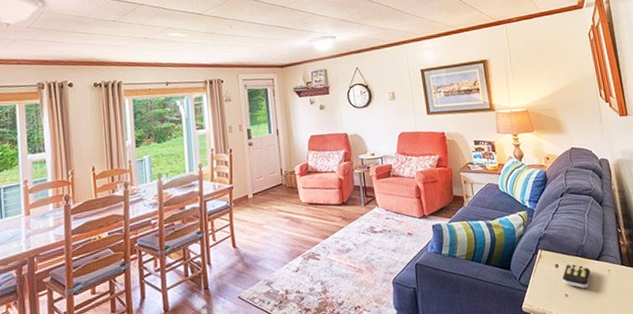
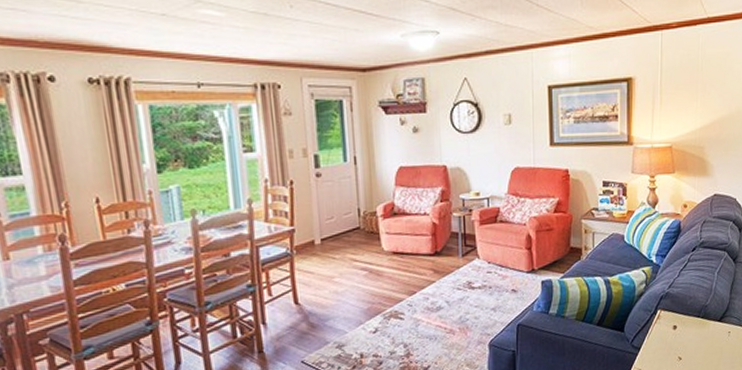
remote control: present [562,263,591,289] -> none [679,325,709,351]

